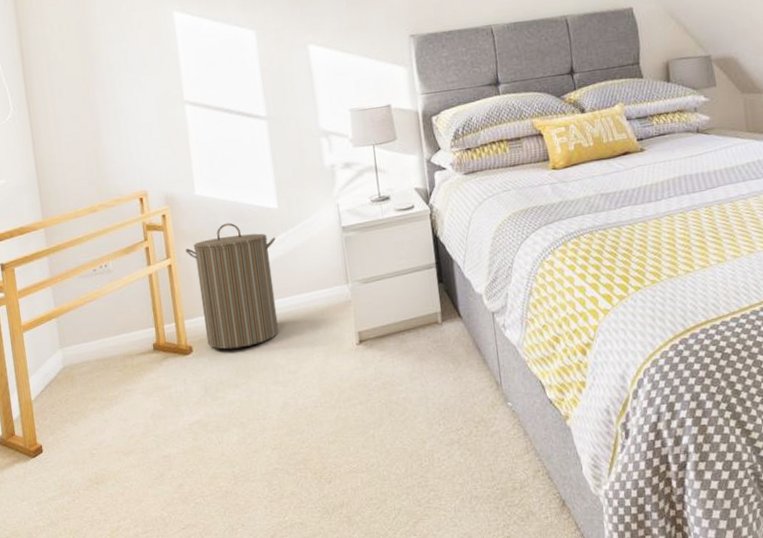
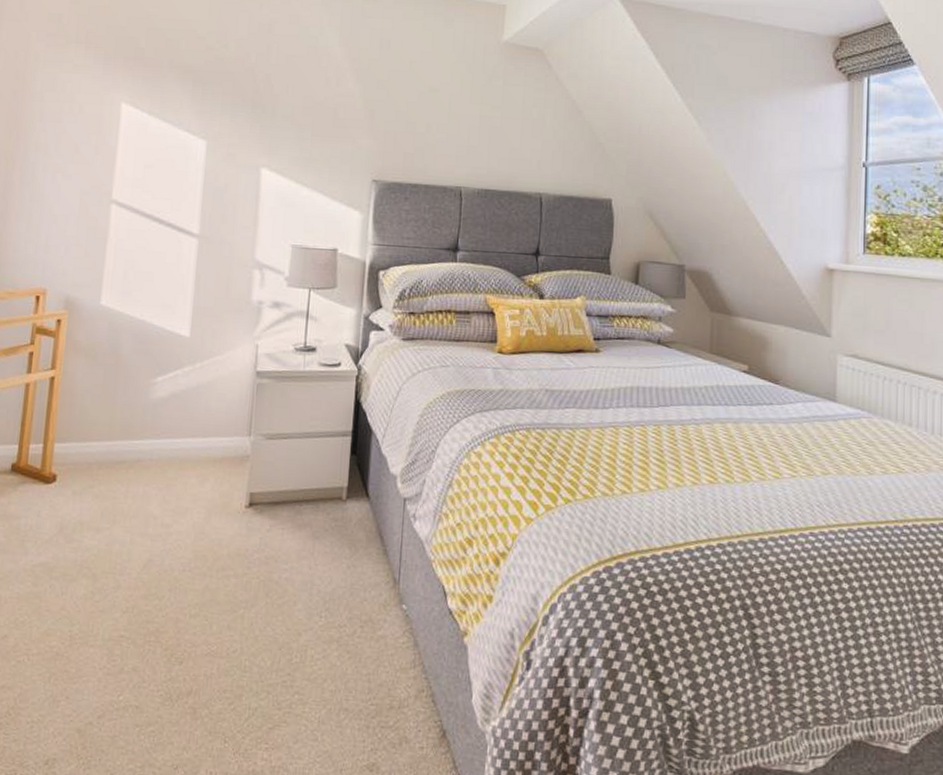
laundry hamper: present [185,222,279,350] -> none [74,342,181,487]

